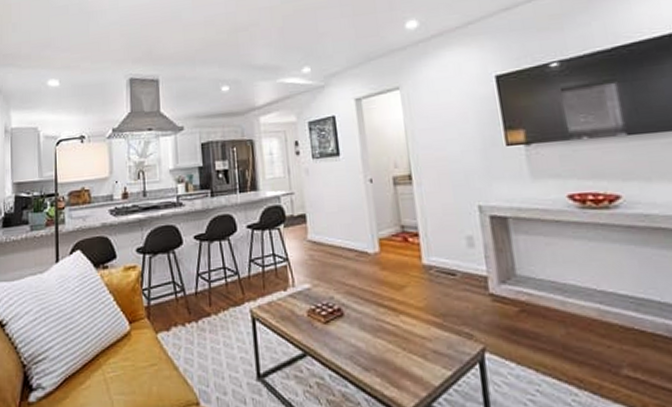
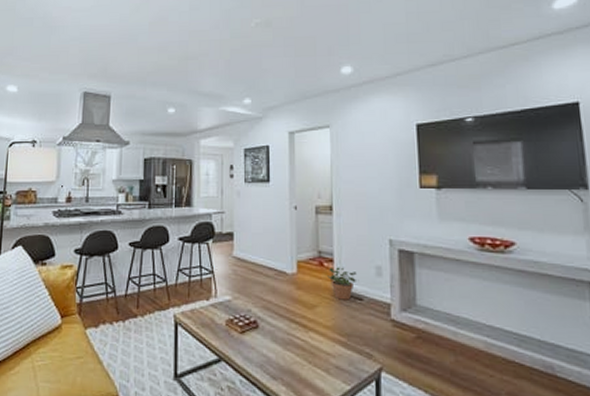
potted plant: none [414,241,450,277] -> present [327,267,359,300]

